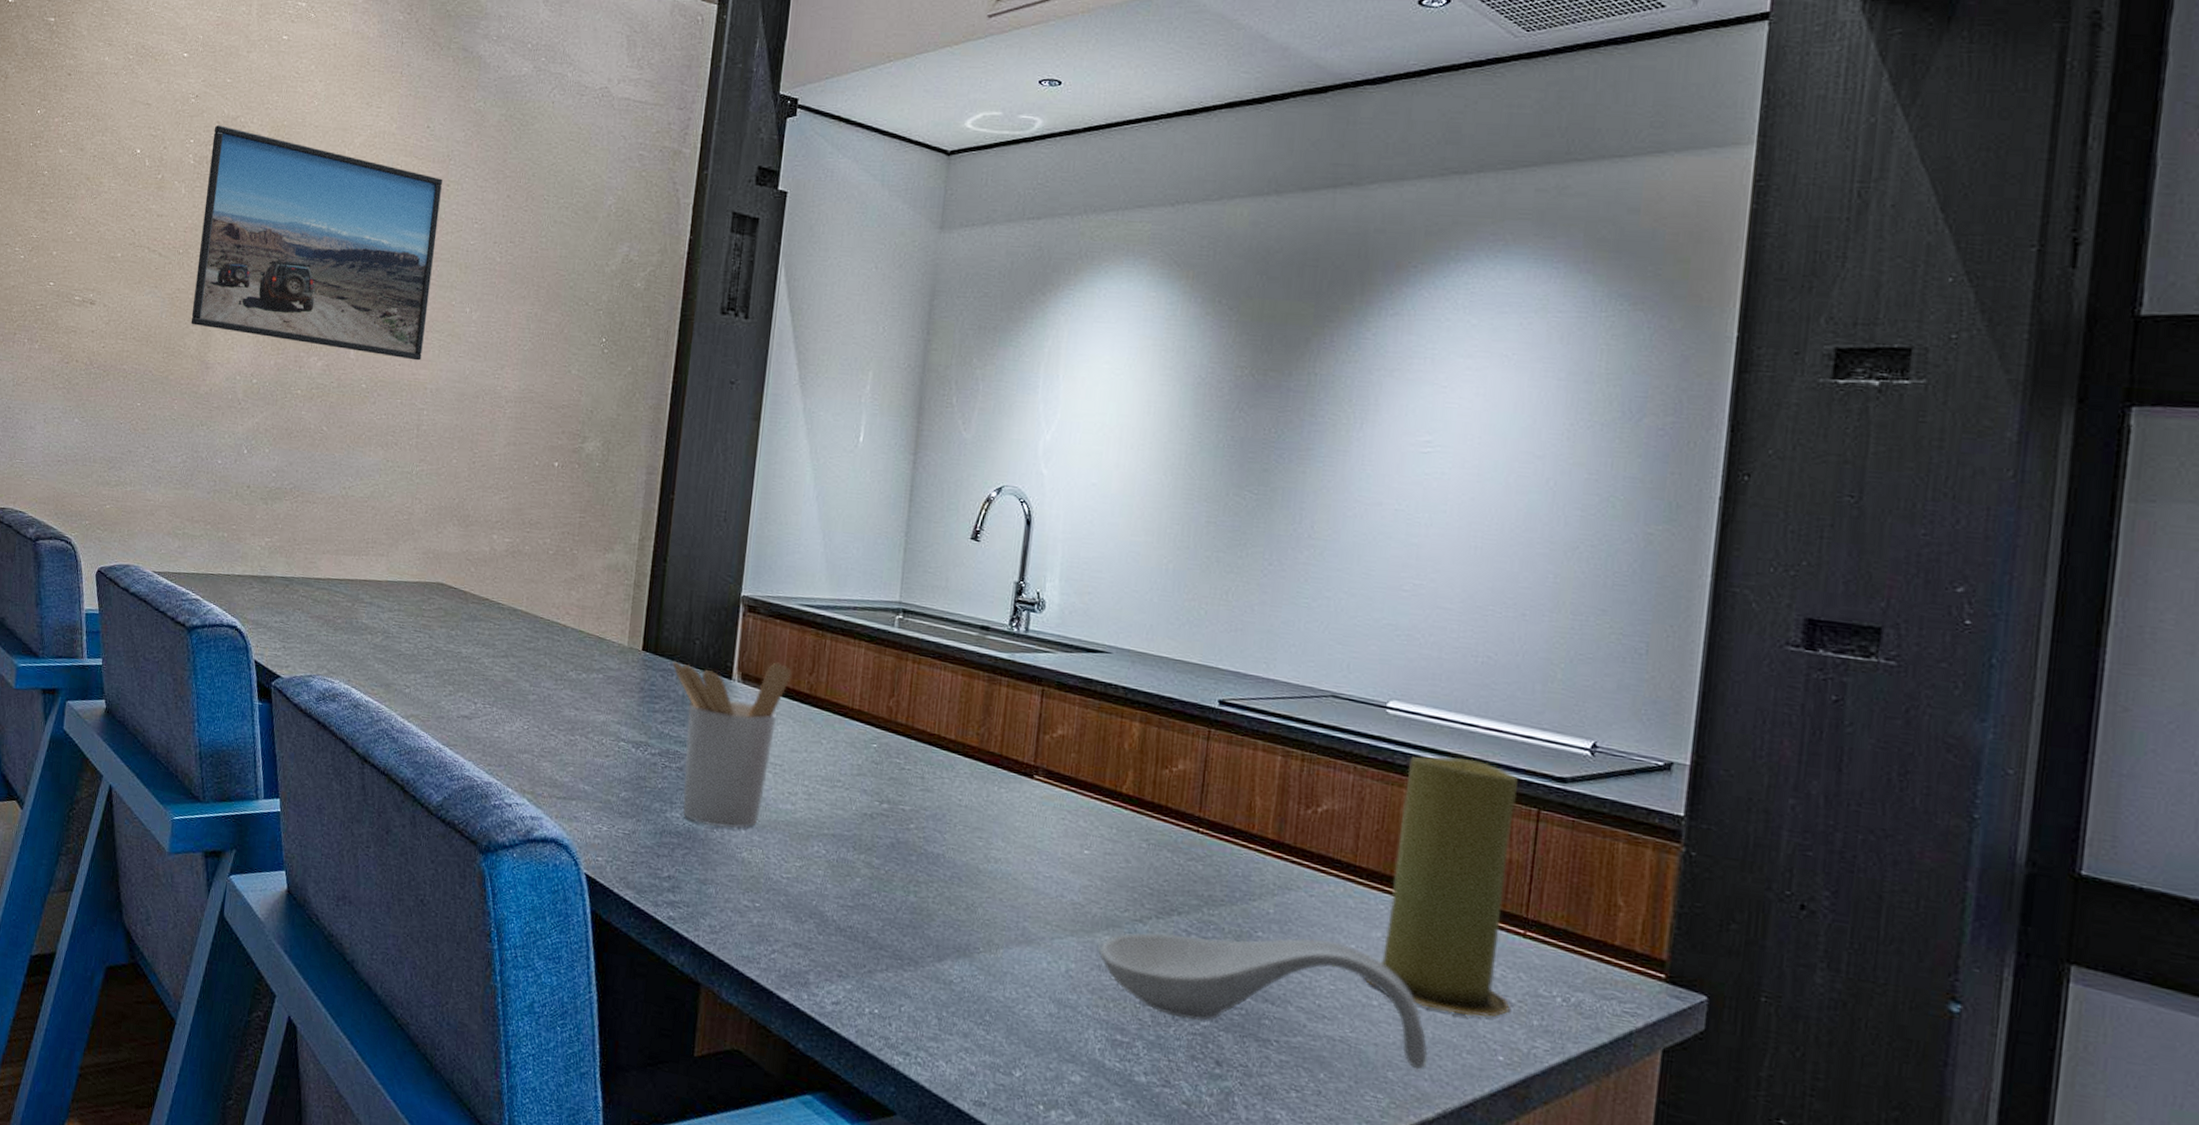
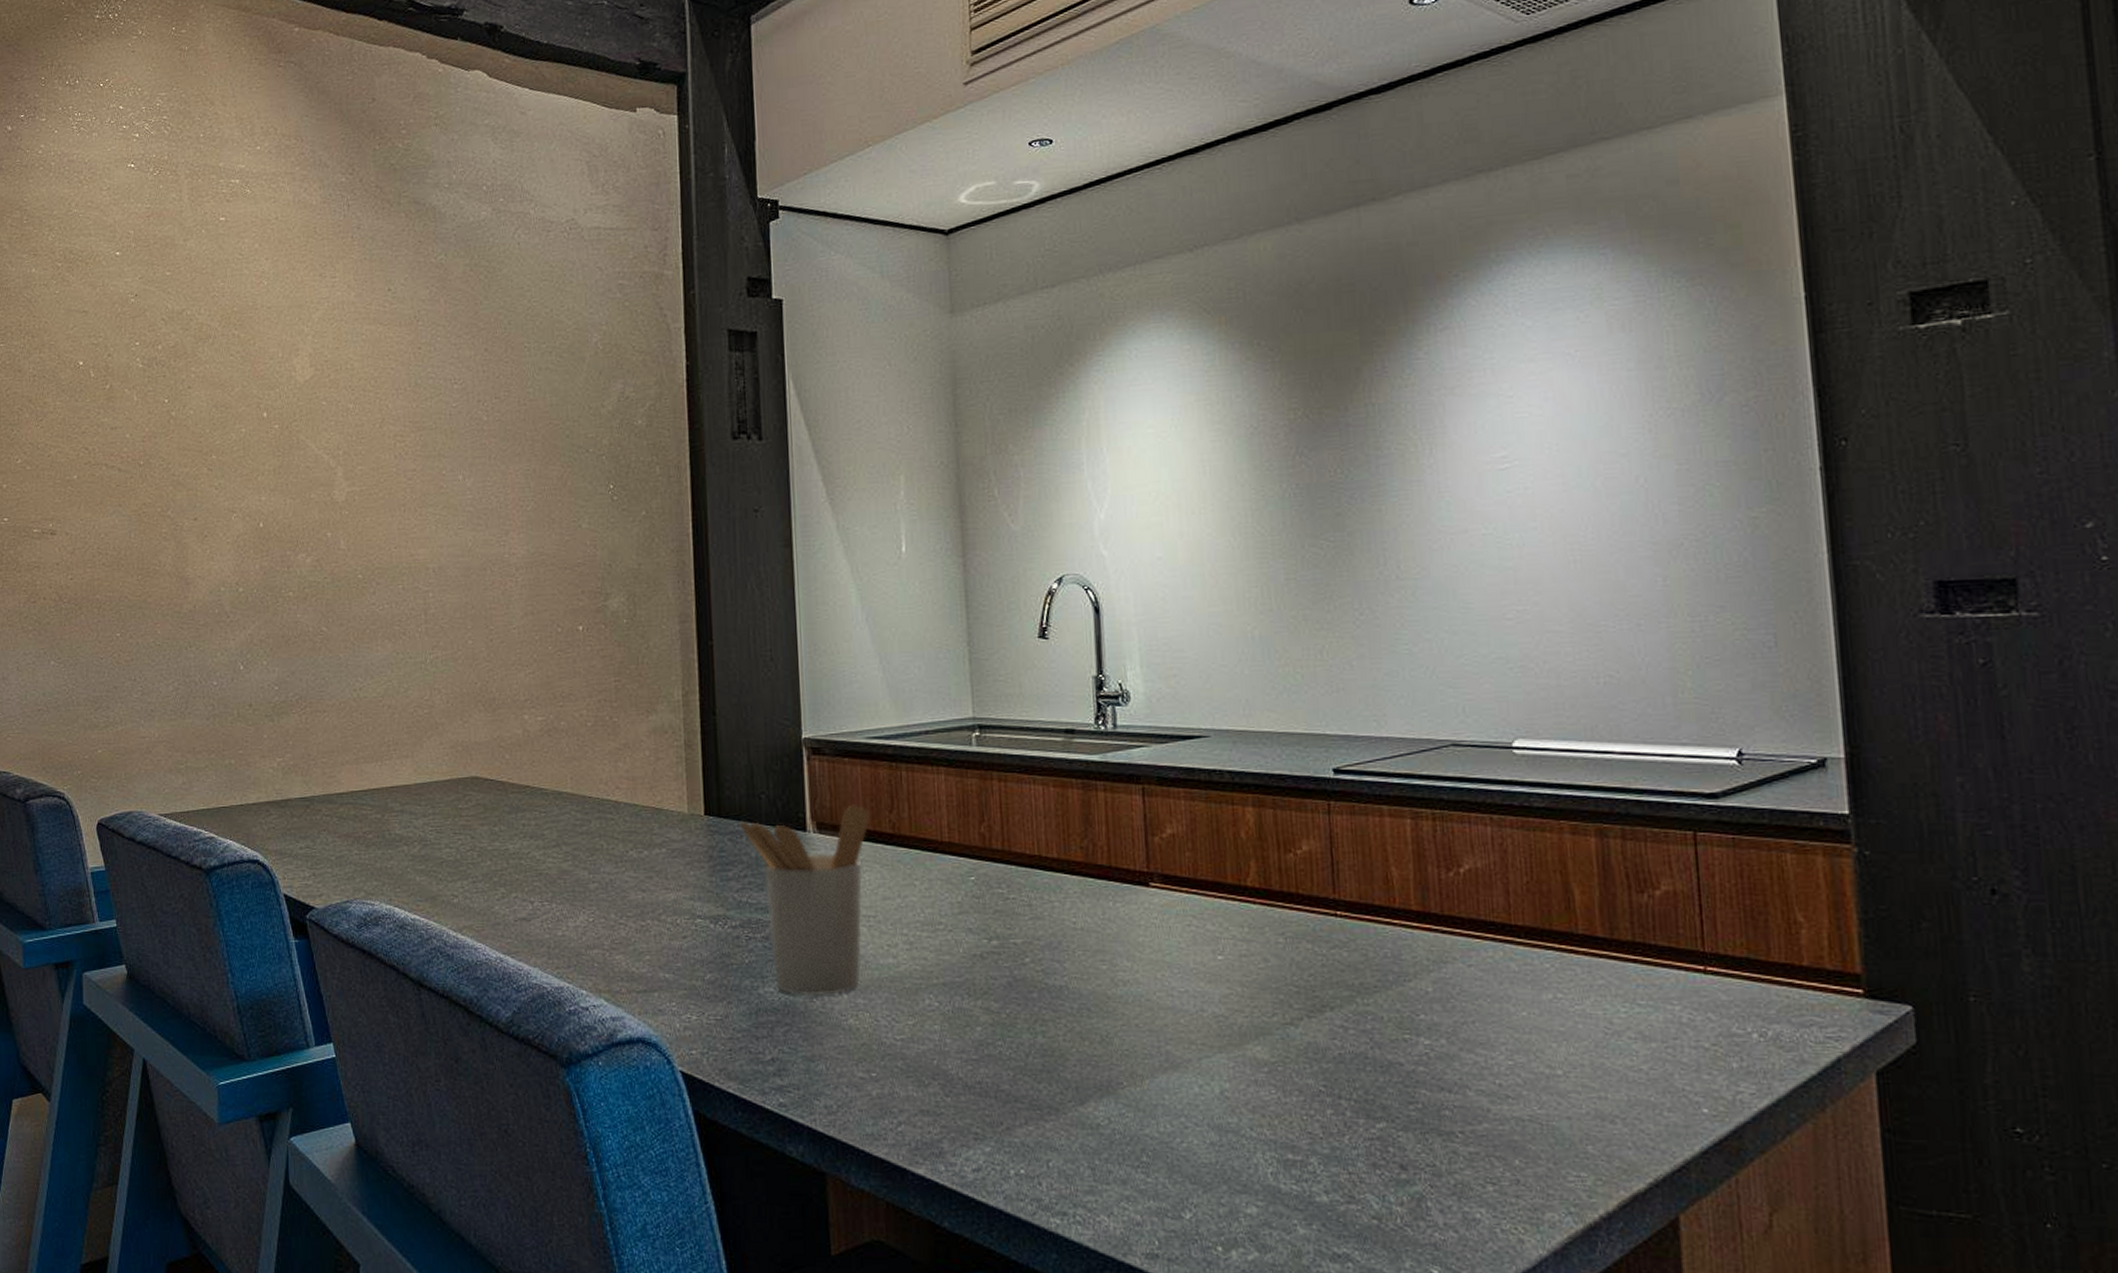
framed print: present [191,125,442,361] -> none [159,322,418,541]
spoon rest: present [1099,933,1428,1070] -> none [1253,1013,1628,1138]
candle: present [1365,756,1518,1017] -> none [1544,788,1705,1070]

